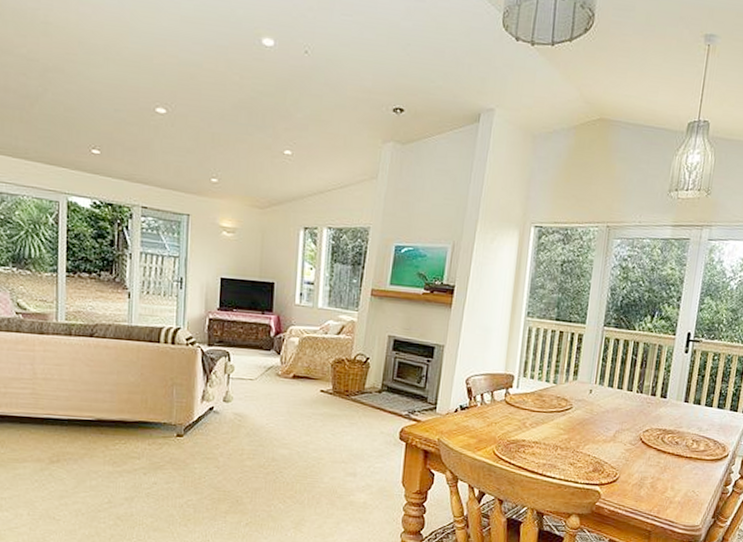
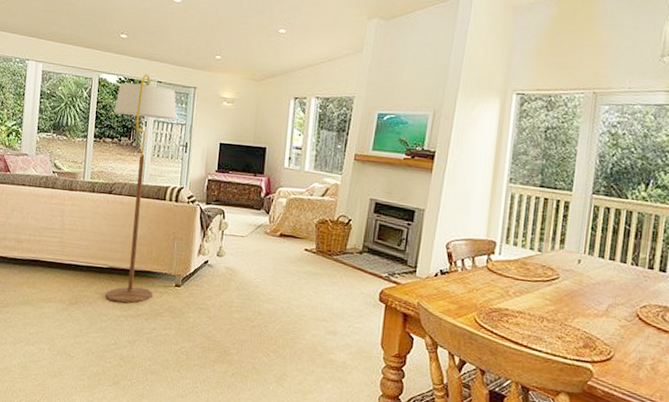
floor lamp: none [89,197,168,458] -> present [105,74,177,304]

